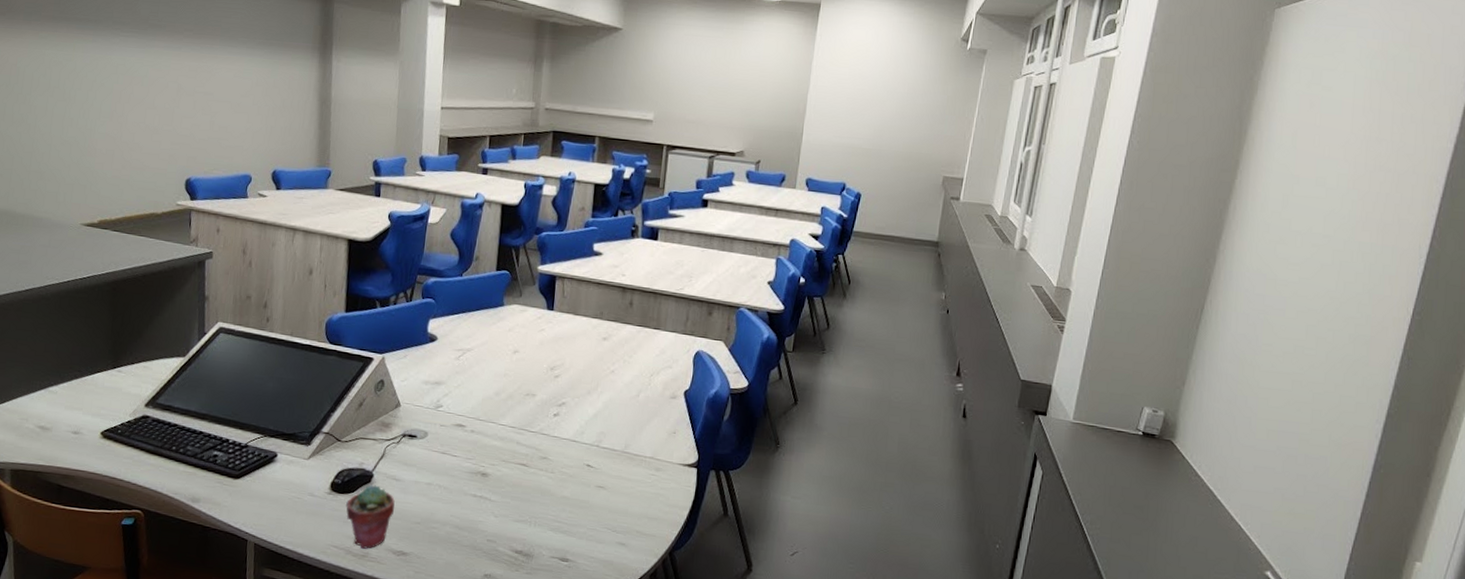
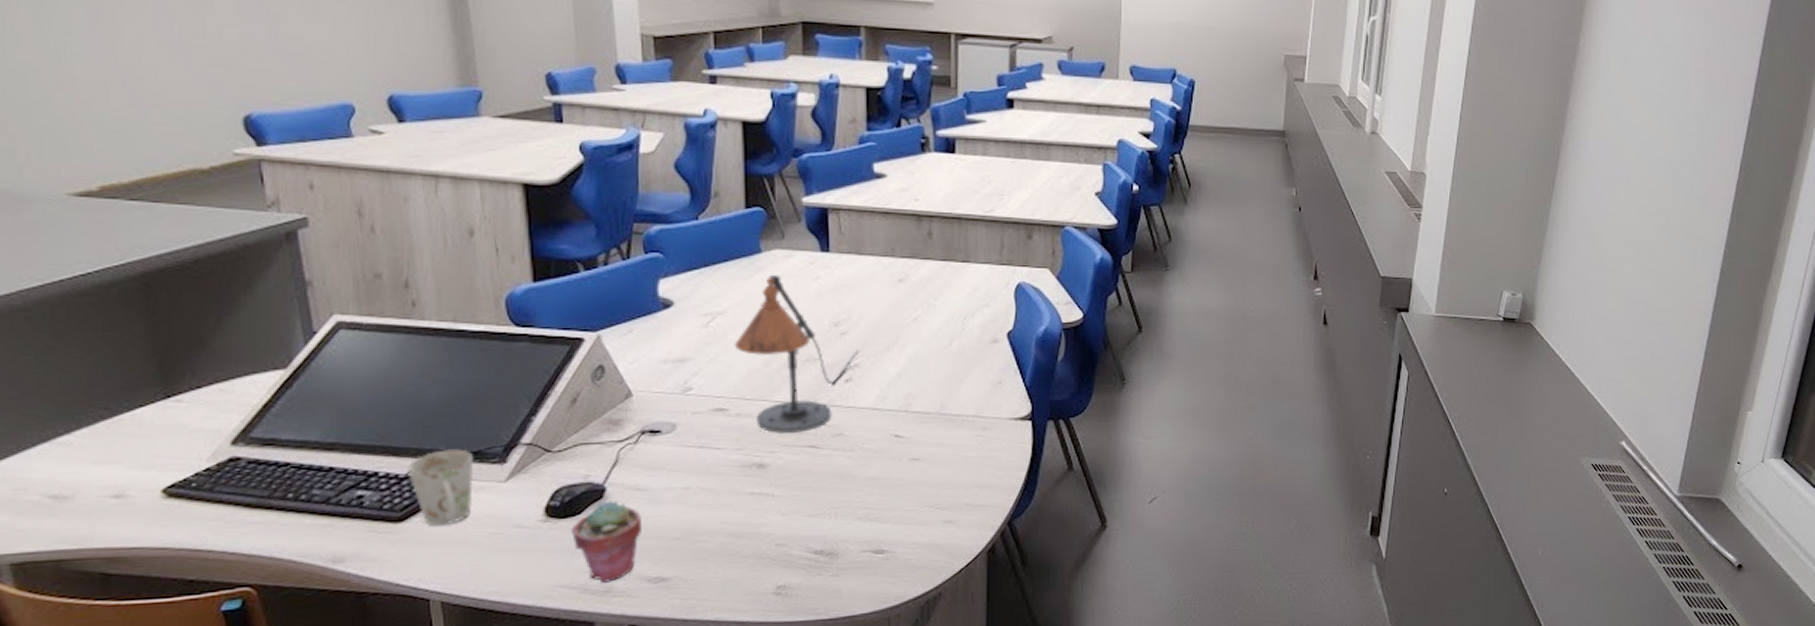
mug: none [247,429,290,486] -> present [407,449,475,526]
desk lamp: none [476,323,567,453] -> present [734,274,859,434]

